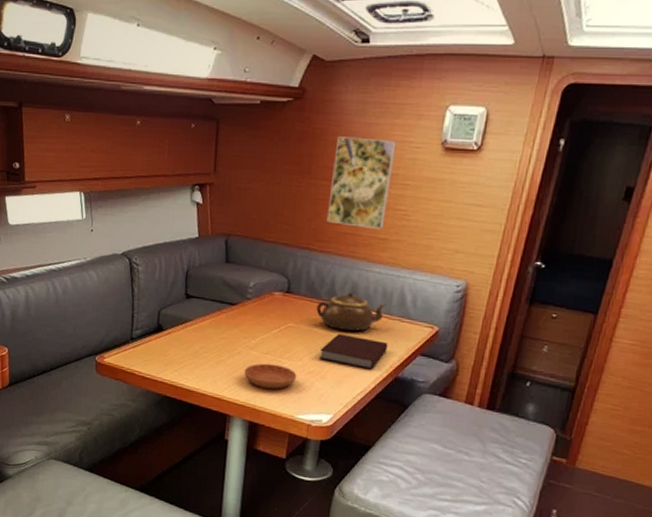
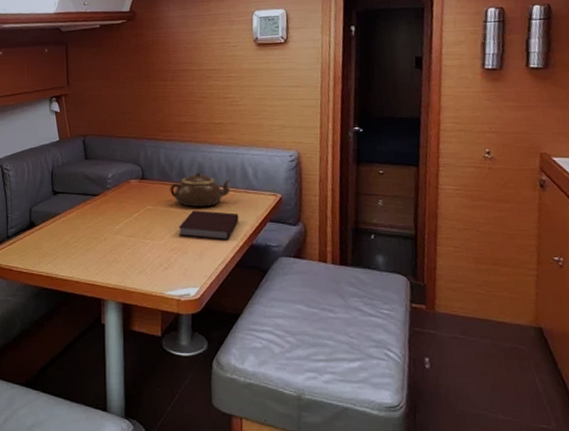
saucer: present [244,363,297,389] -> none [112,245,161,269]
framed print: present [326,136,397,230] -> none [166,43,218,117]

